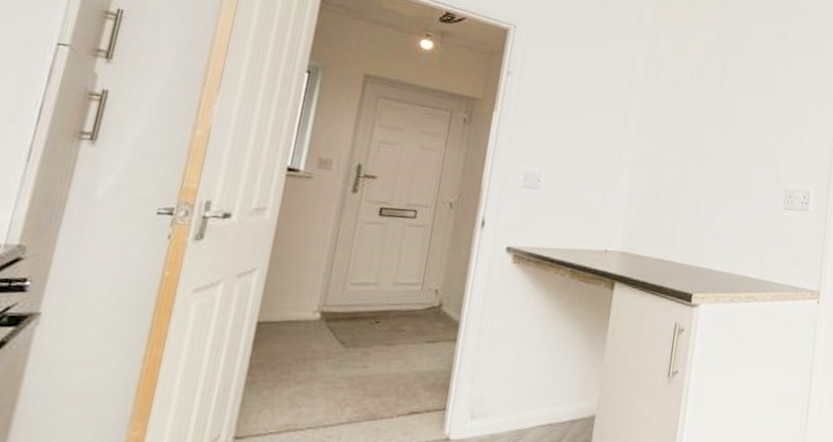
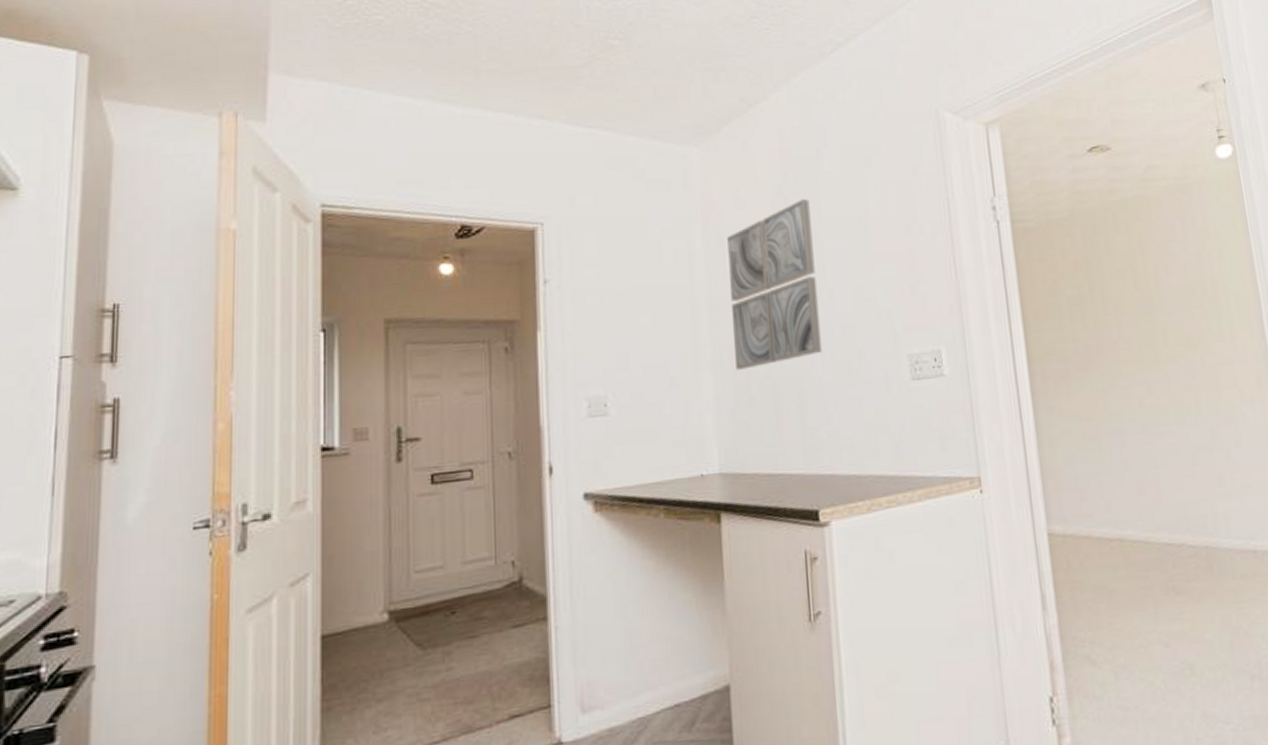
wall art: none [650,54,734,176] -> present [727,199,822,370]

